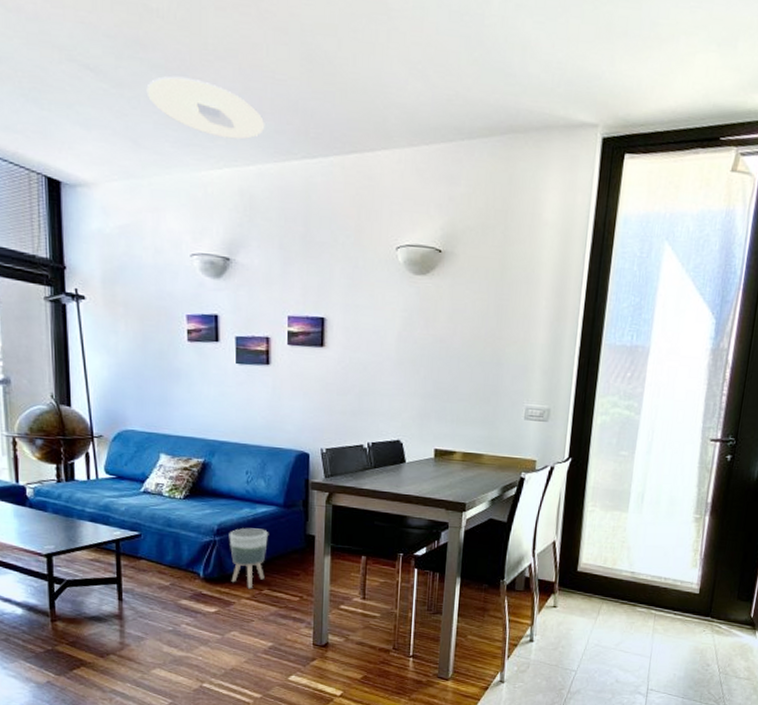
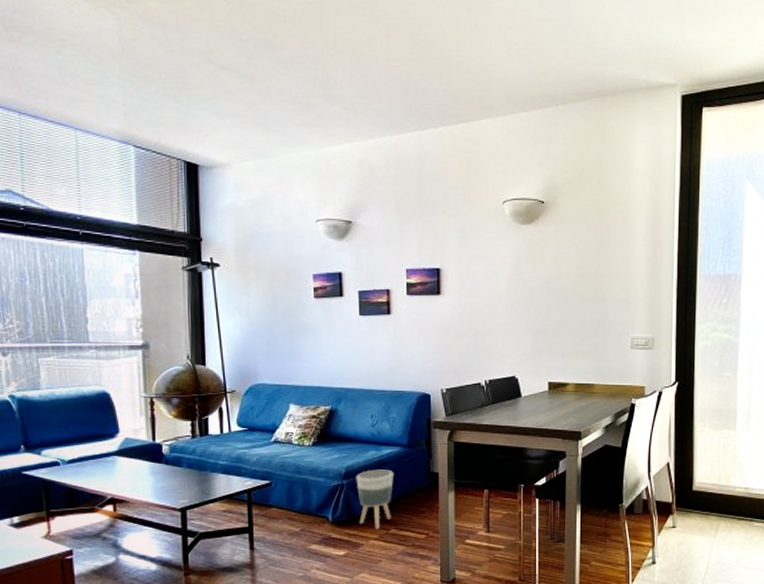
ceiling light: present [146,76,265,140] -> none [275,69,381,119]

